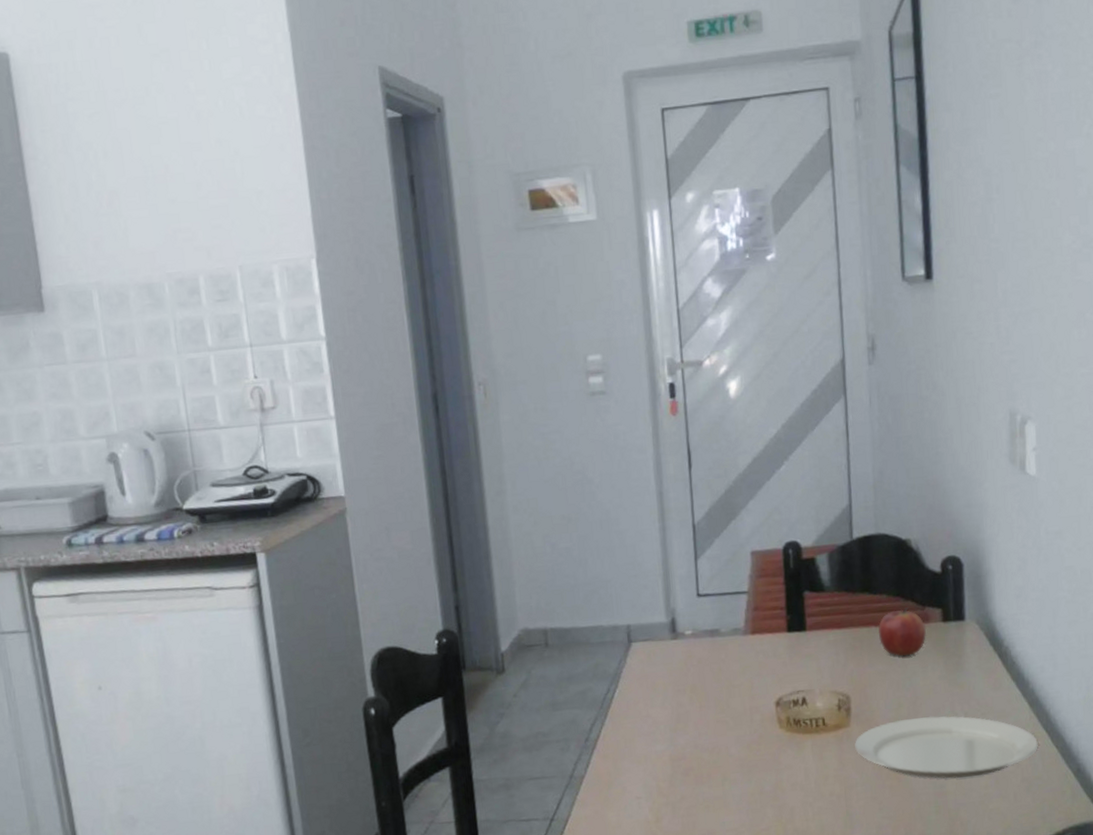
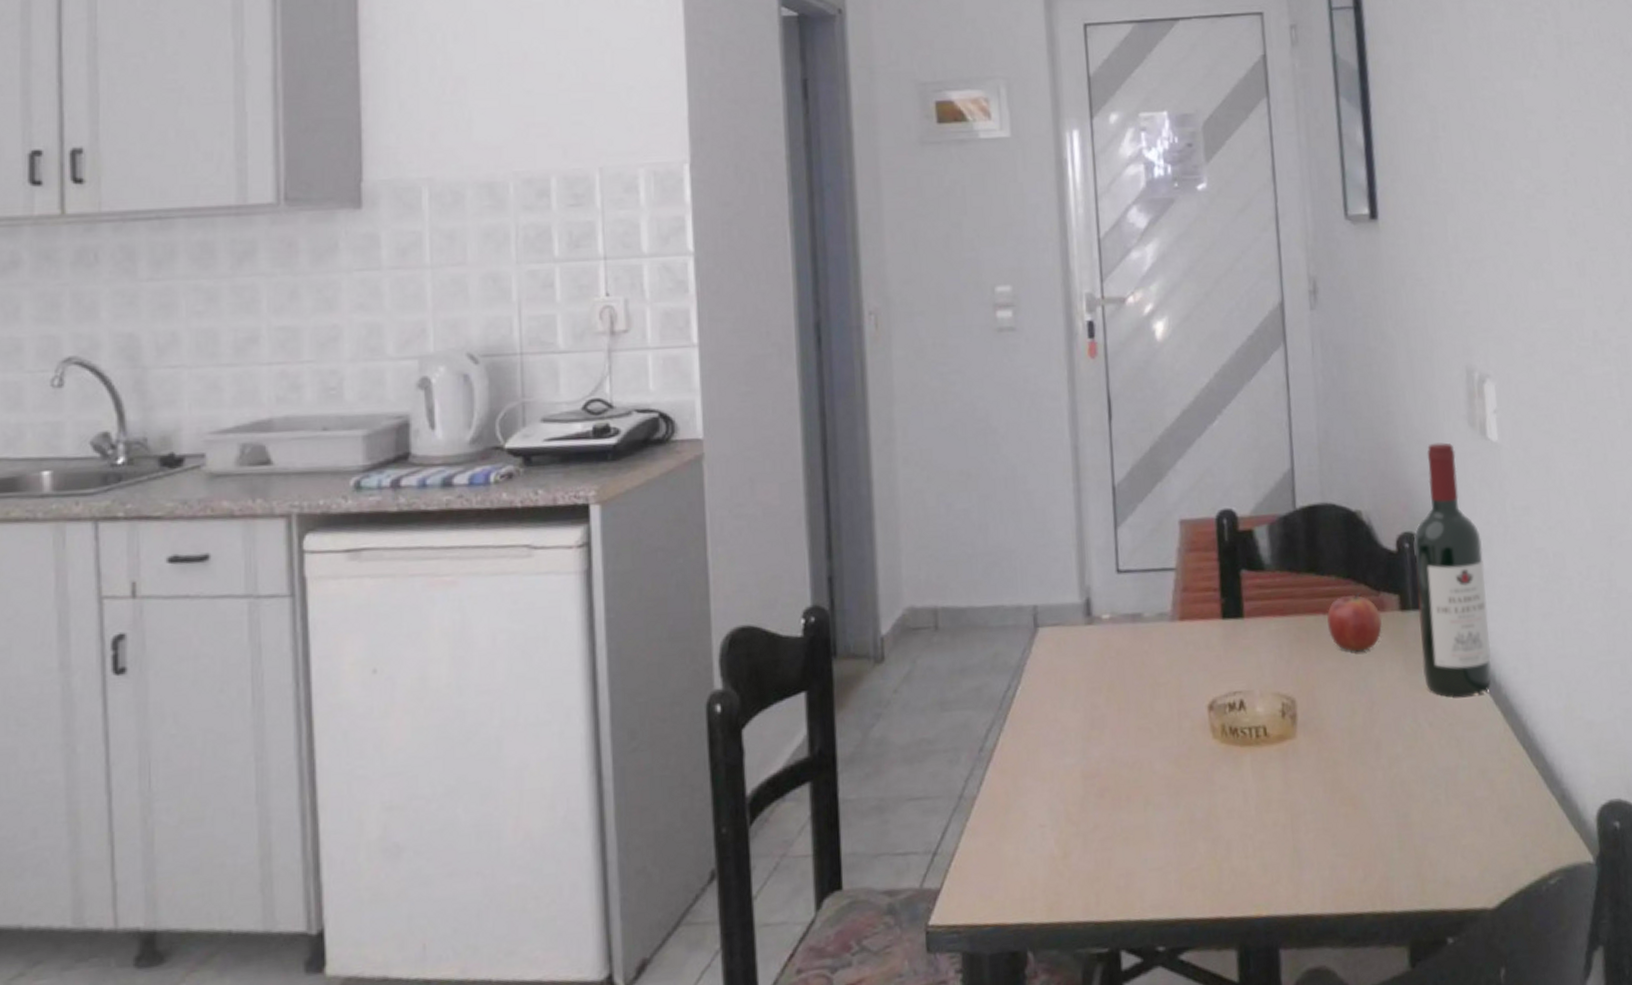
plate: present [855,715,1038,779] -> none [1302,726,1516,806]
wine bottle: none [956,478,1022,691] -> present [1413,442,1493,697]

